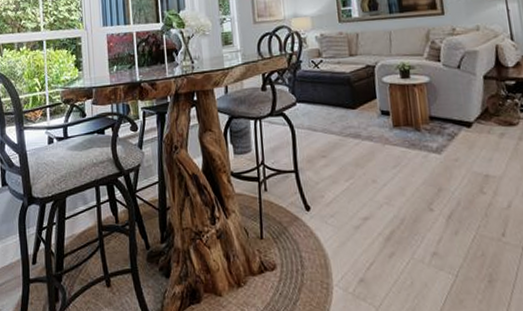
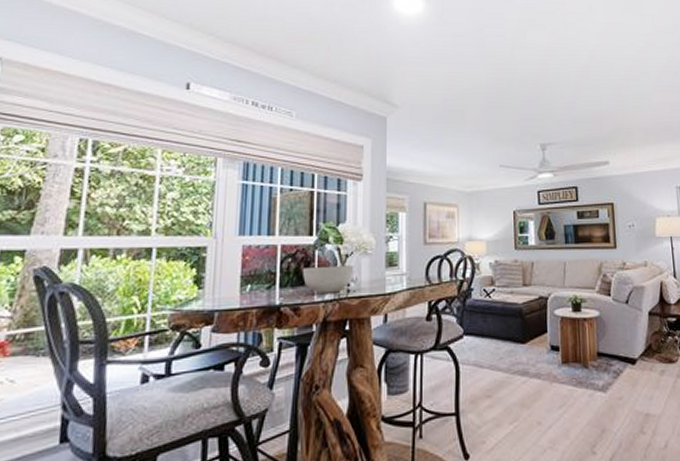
bowl: none [154,45,196,71] -> present [302,265,354,294]

